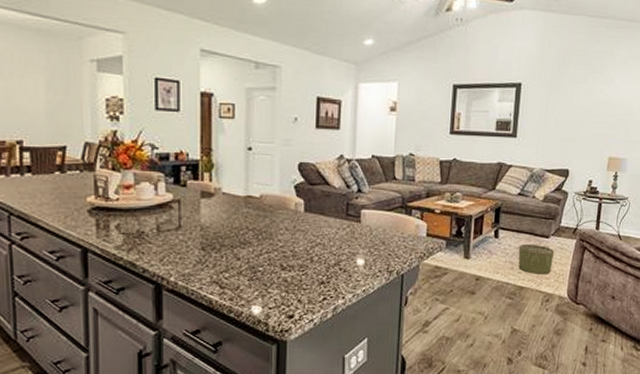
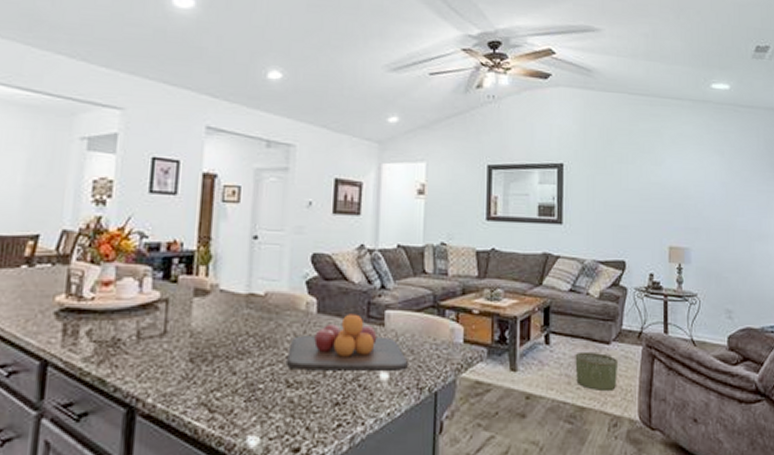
chopping board: none [281,212,380,258] -> present [287,314,408,371]

